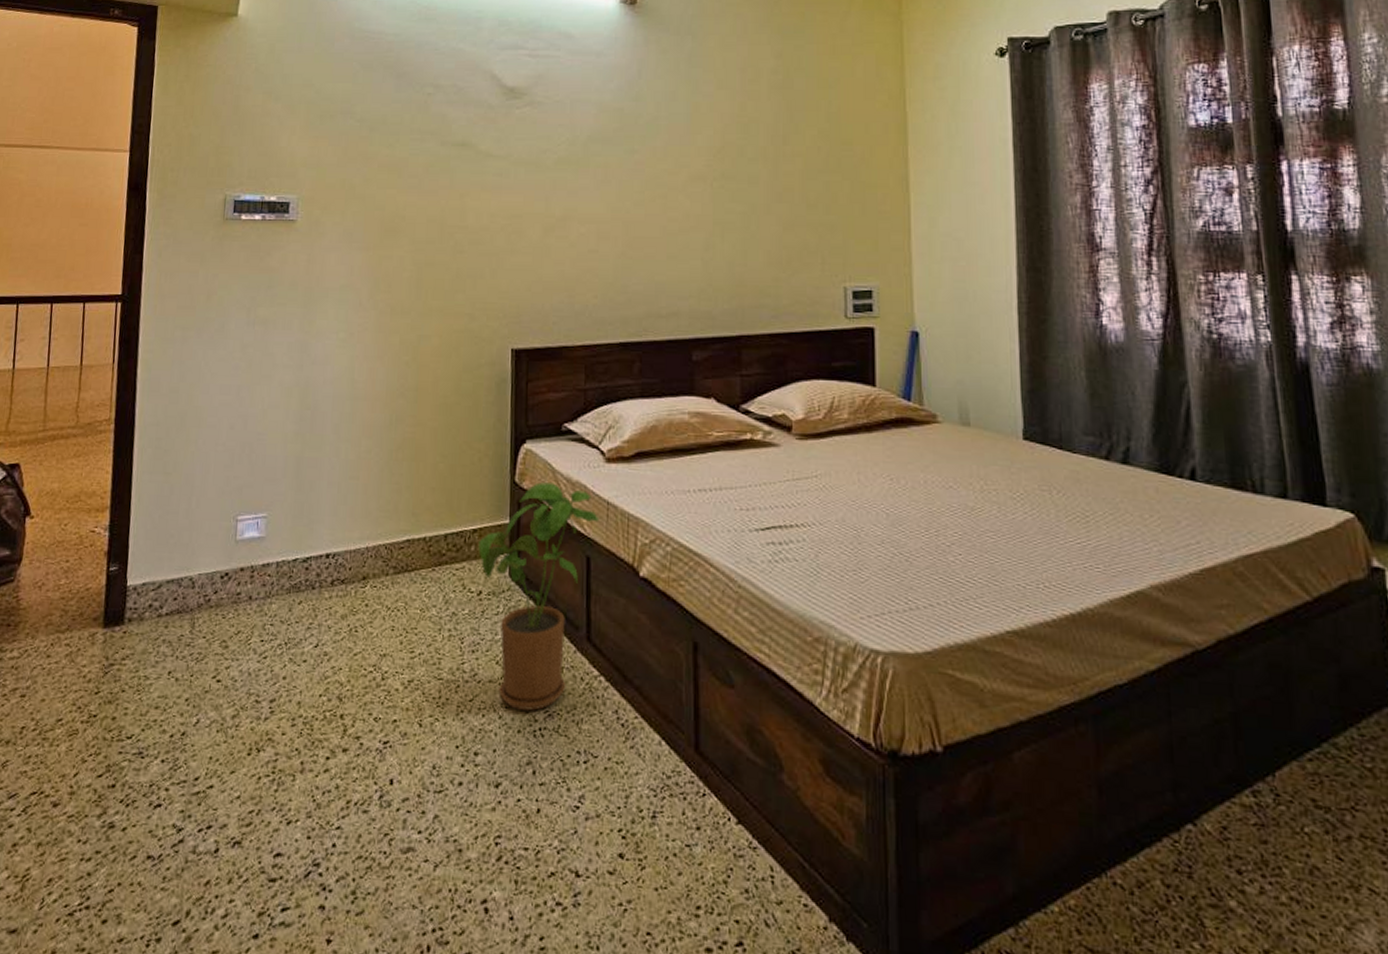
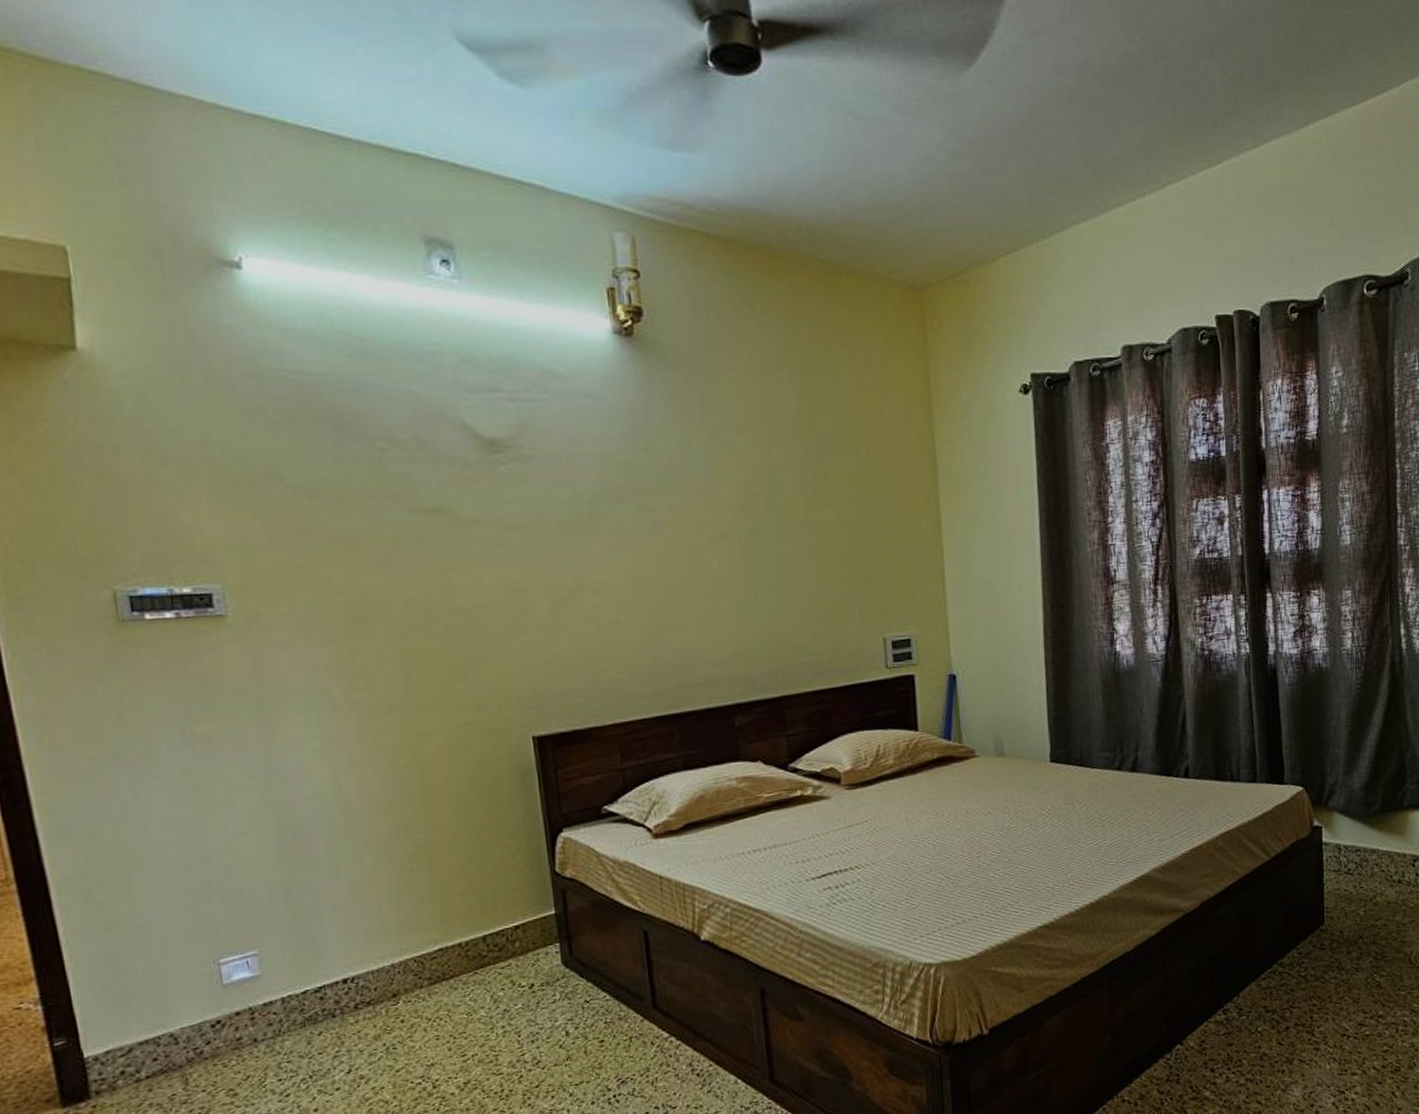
house plant: present [478,482,600,711] -> none [523,867,654,1085]

